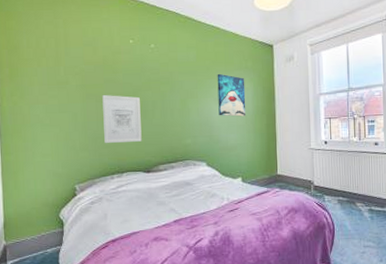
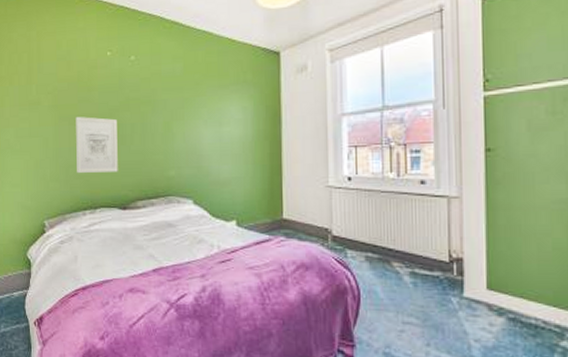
wall art: present [217,73,246,117] -> none [208,89,244,143]

